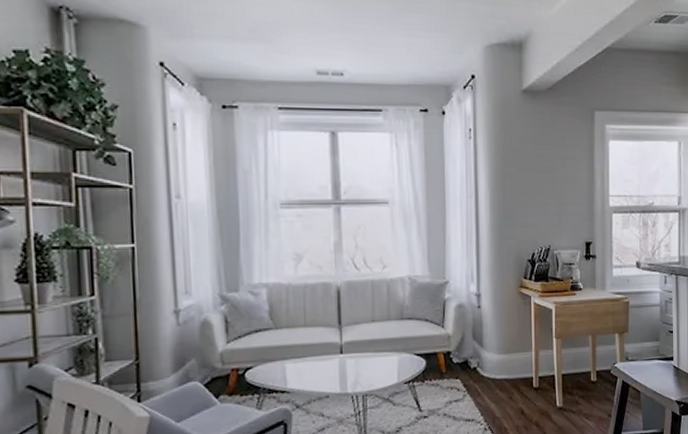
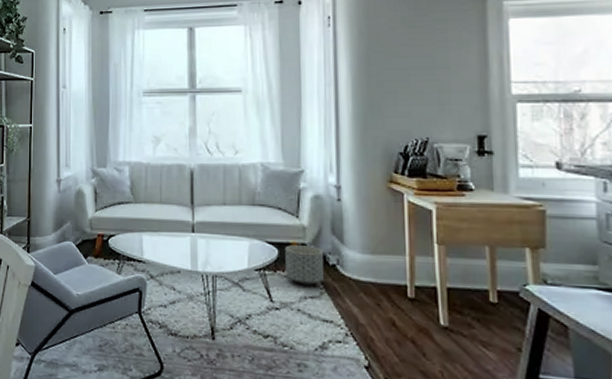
planter: none [432,353,466,391] -> present [285,245,323,286]

